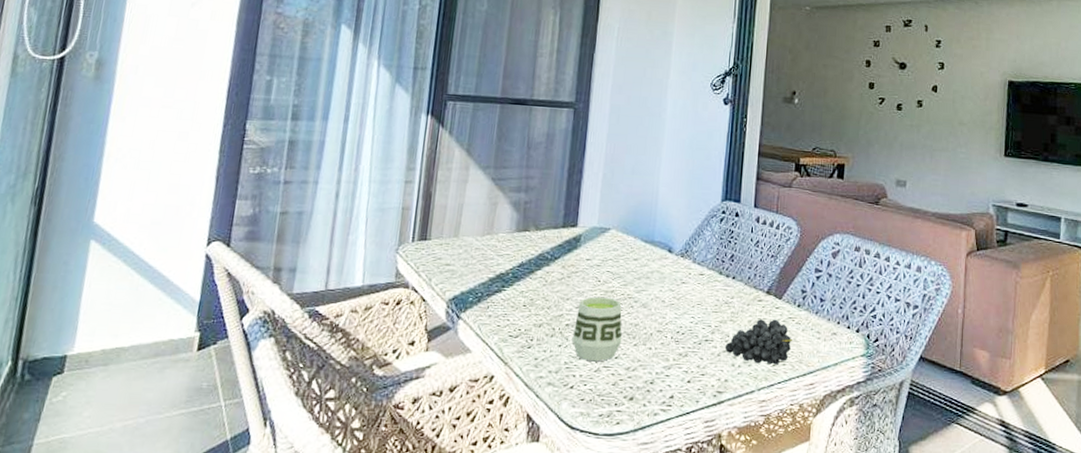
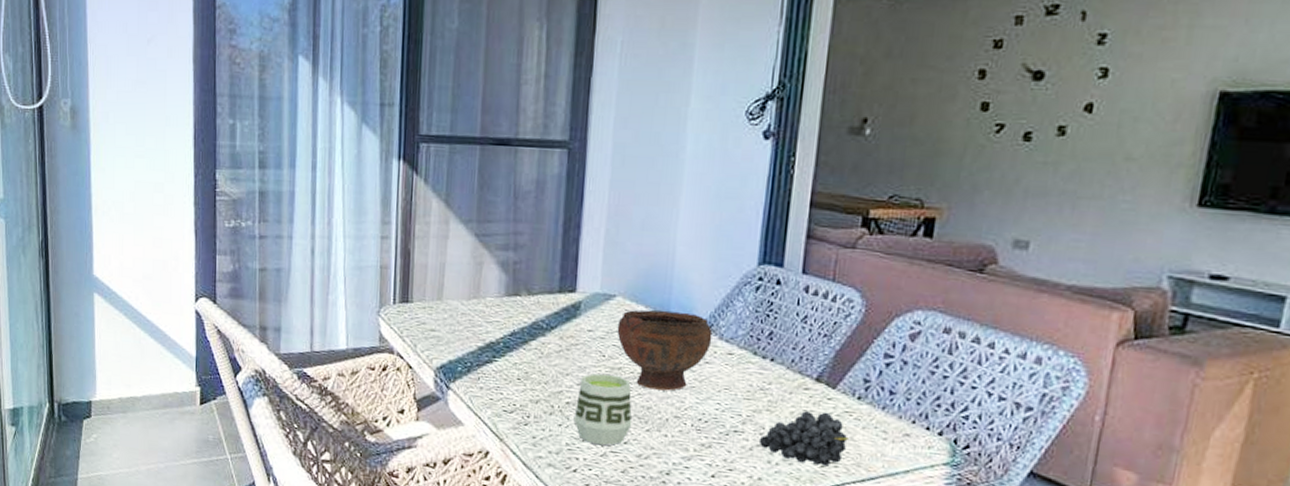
bowl: none [610,240,688,309] -> present [617,310,713,391]

